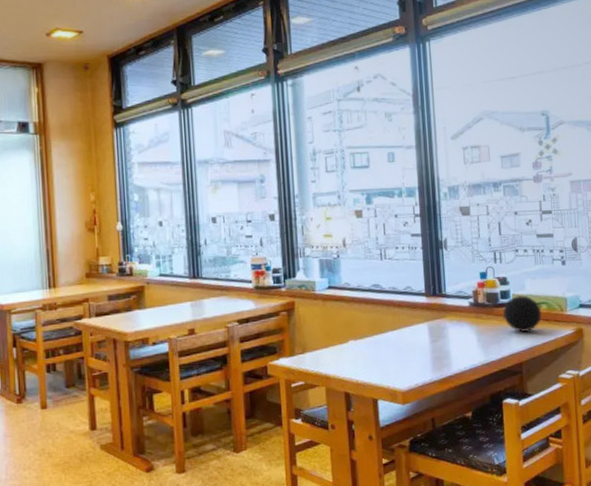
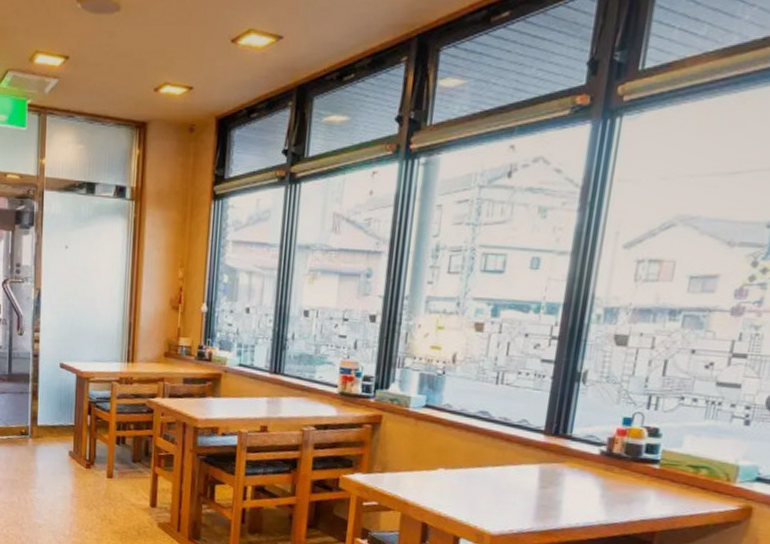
decorative ball: present [503,295,542,332] -> none [643,453,699,498]

